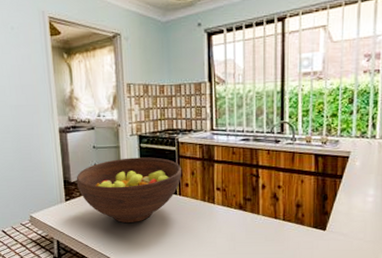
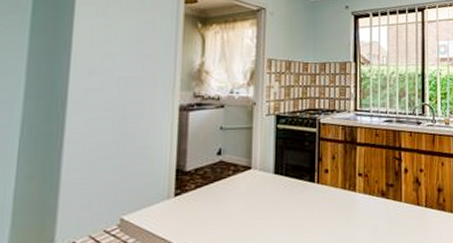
fruit bowl: present [76,157,181,224] -> none [193,140,321,221]

